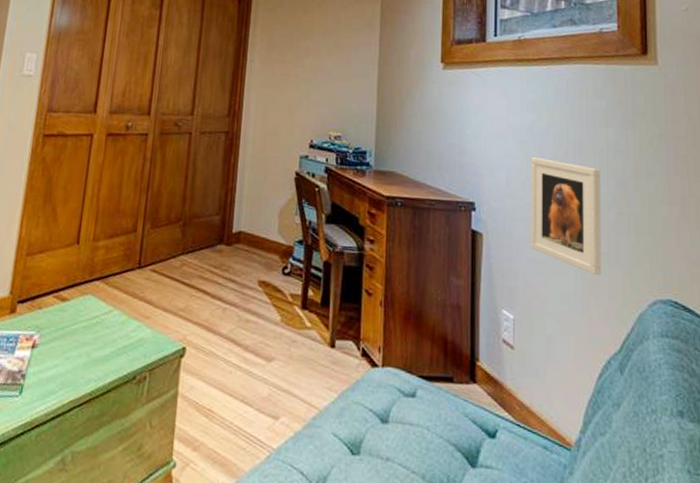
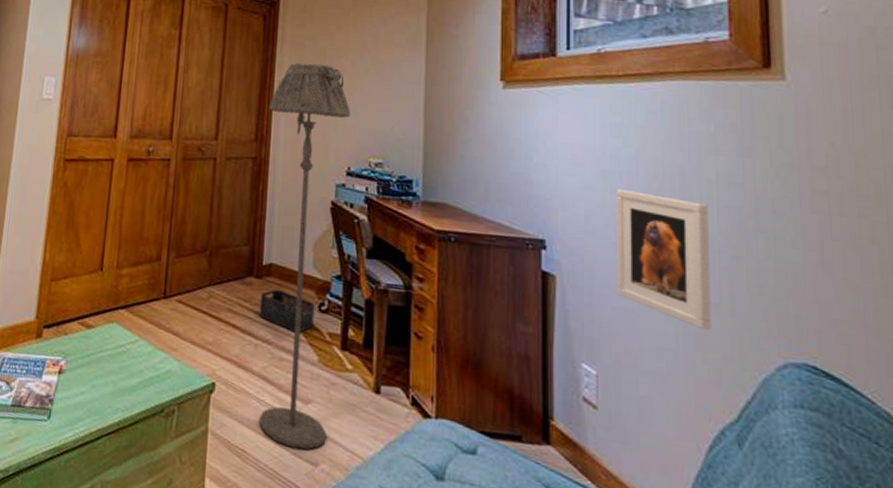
floor lamp: none [226,43,315,405] -> present [259,62,351,450]
storage bin: none [228,255,279,295] -> present [259,289,315,332]

